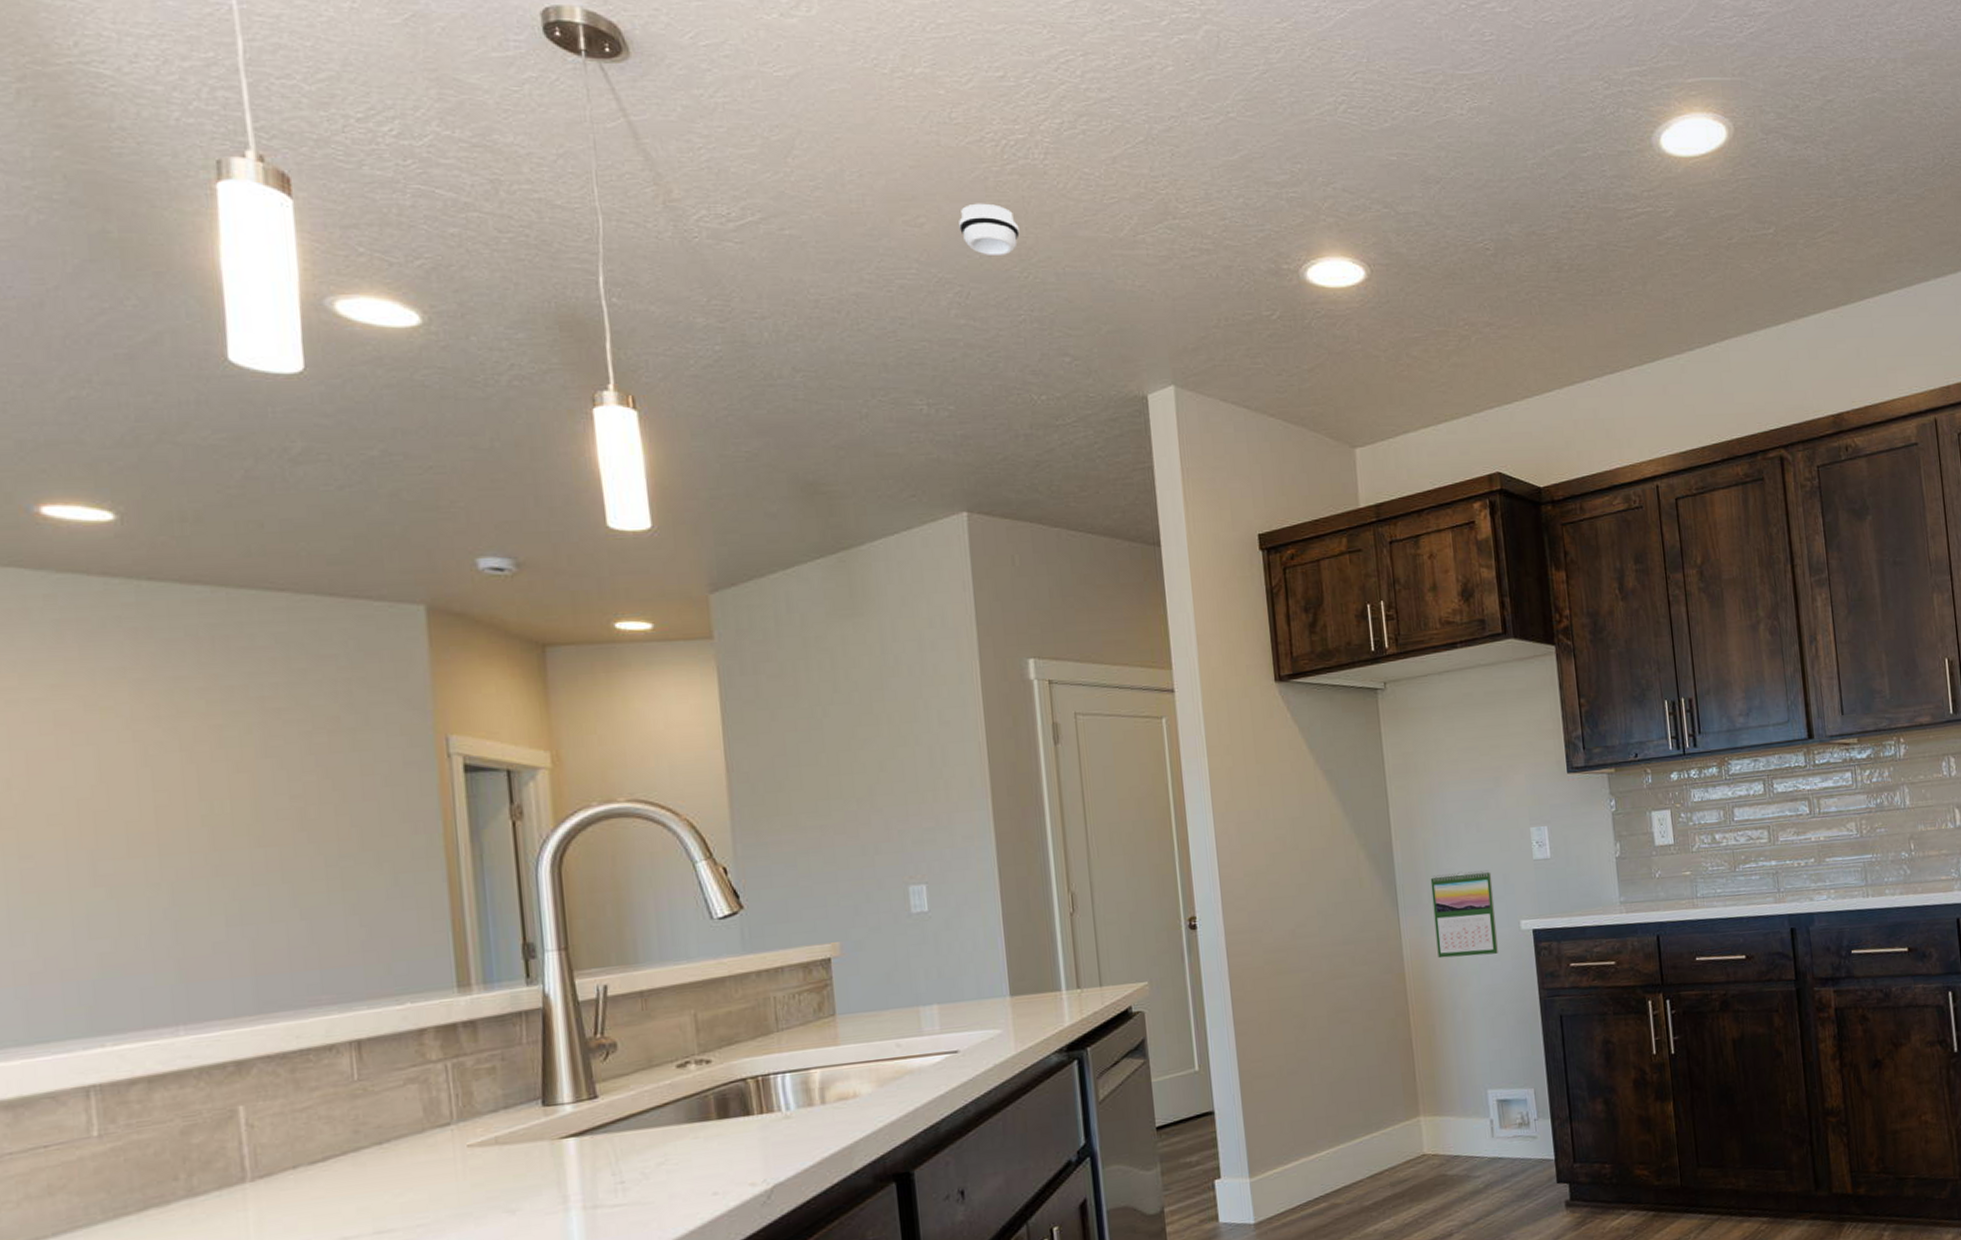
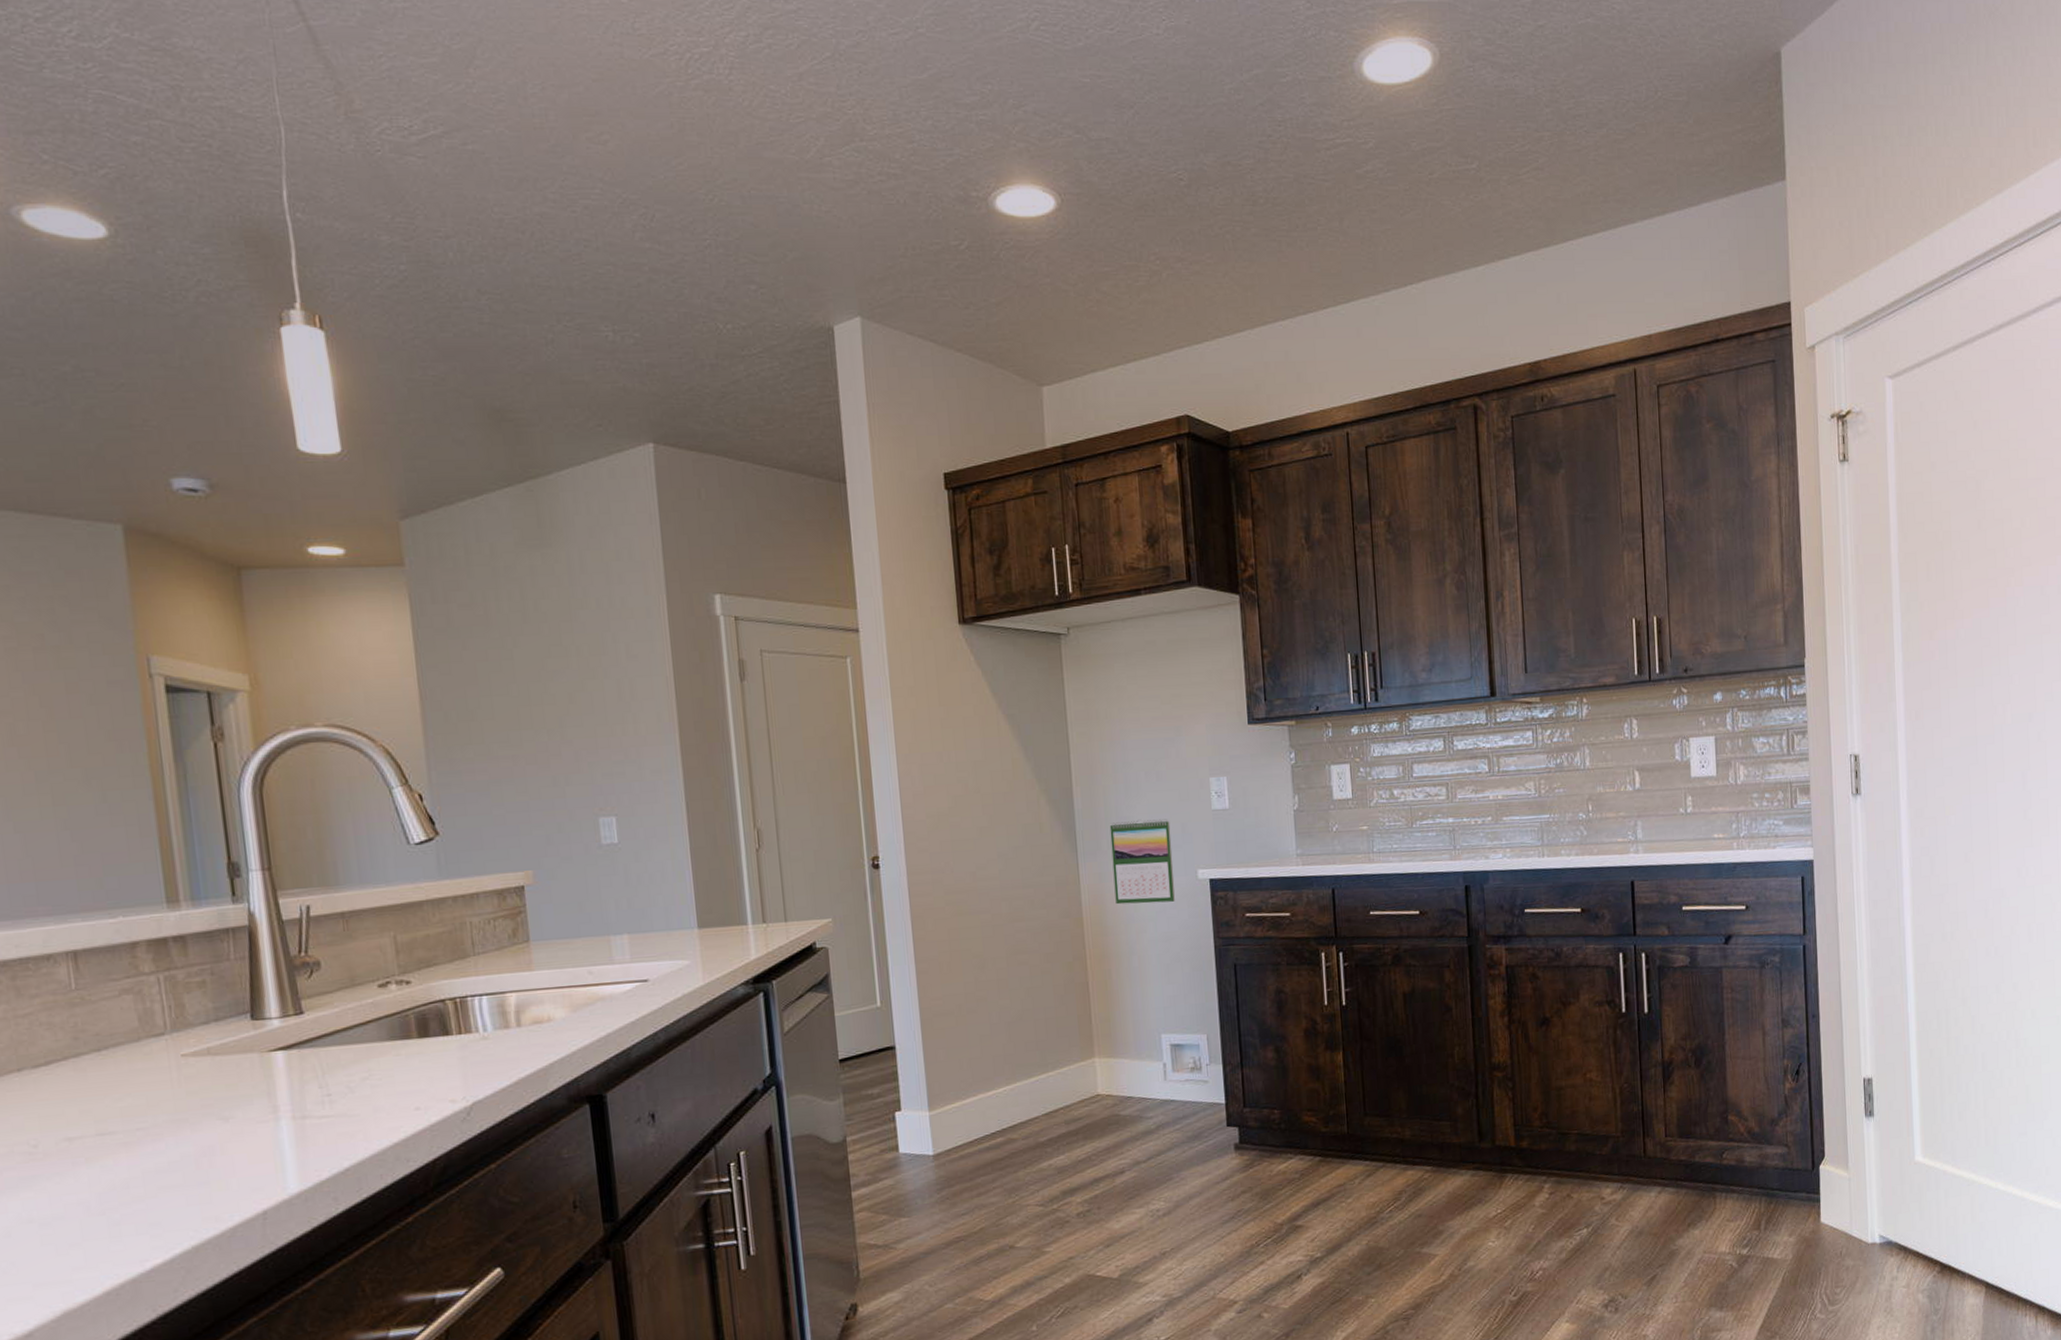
smoke detector: present [959,203,1020,257] -> none [643,120,705,177]

